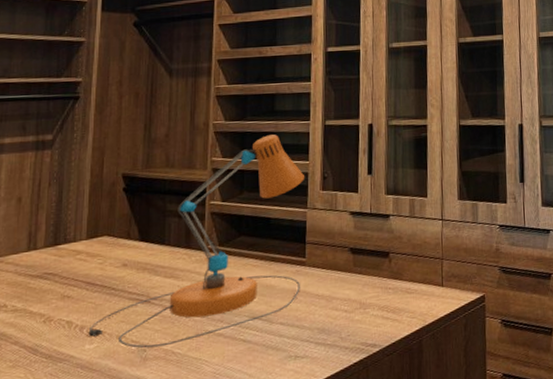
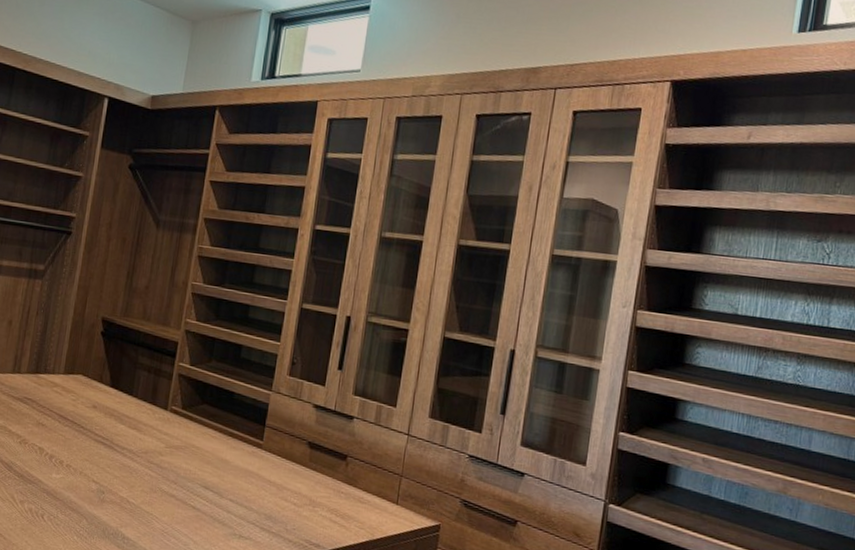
desk lamp: present [88,134,305,349] -> none [56,306,275,494]

